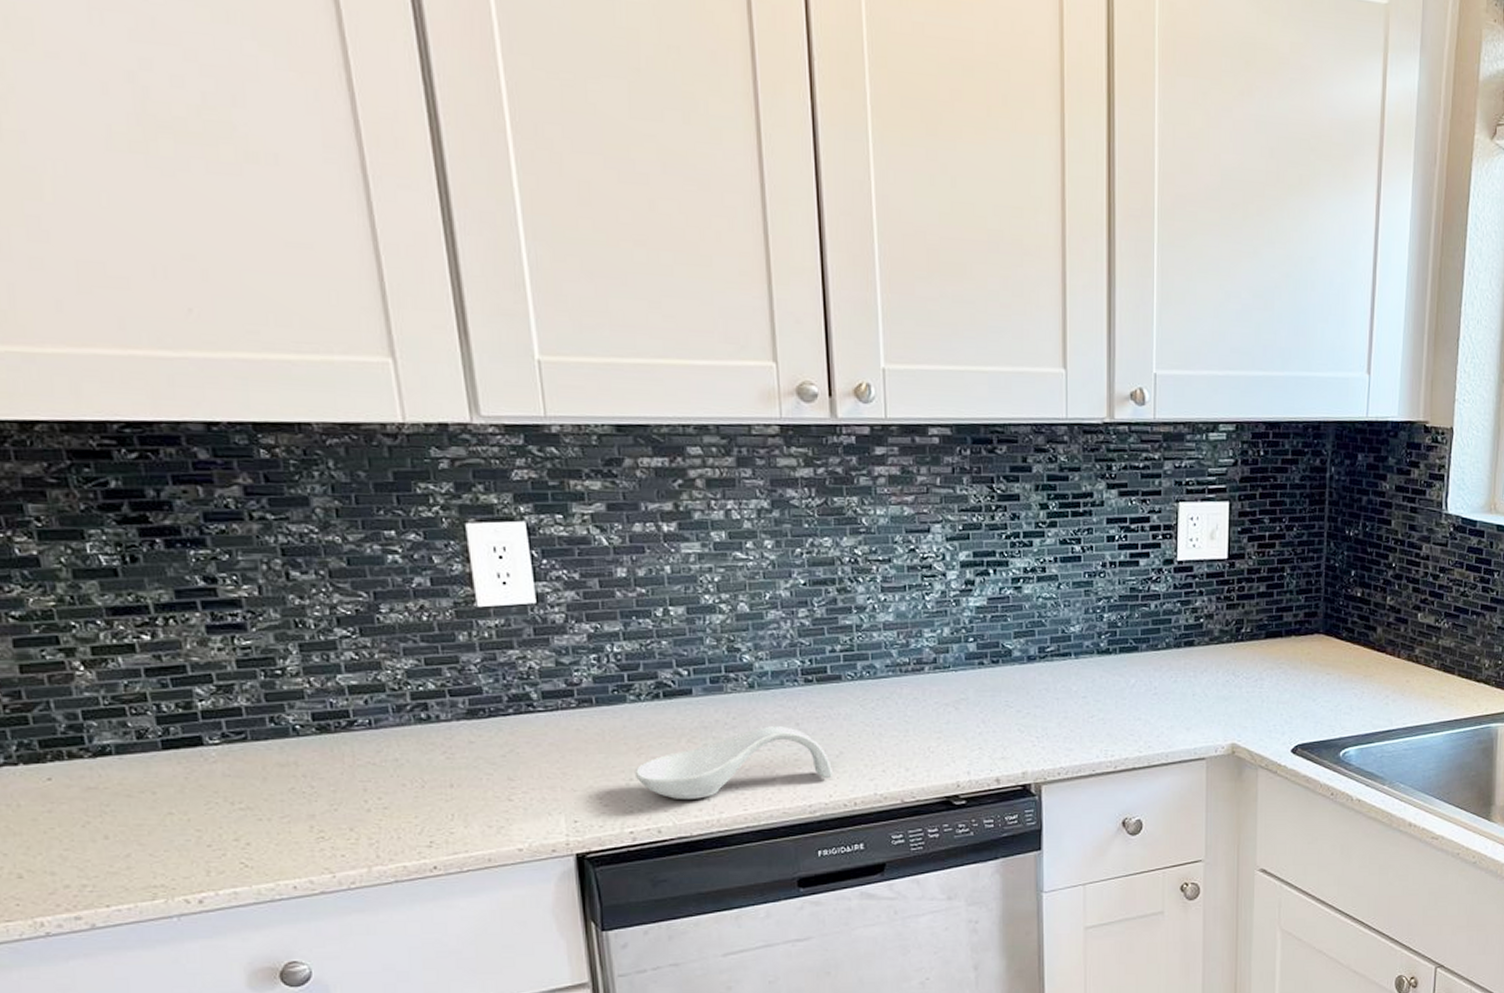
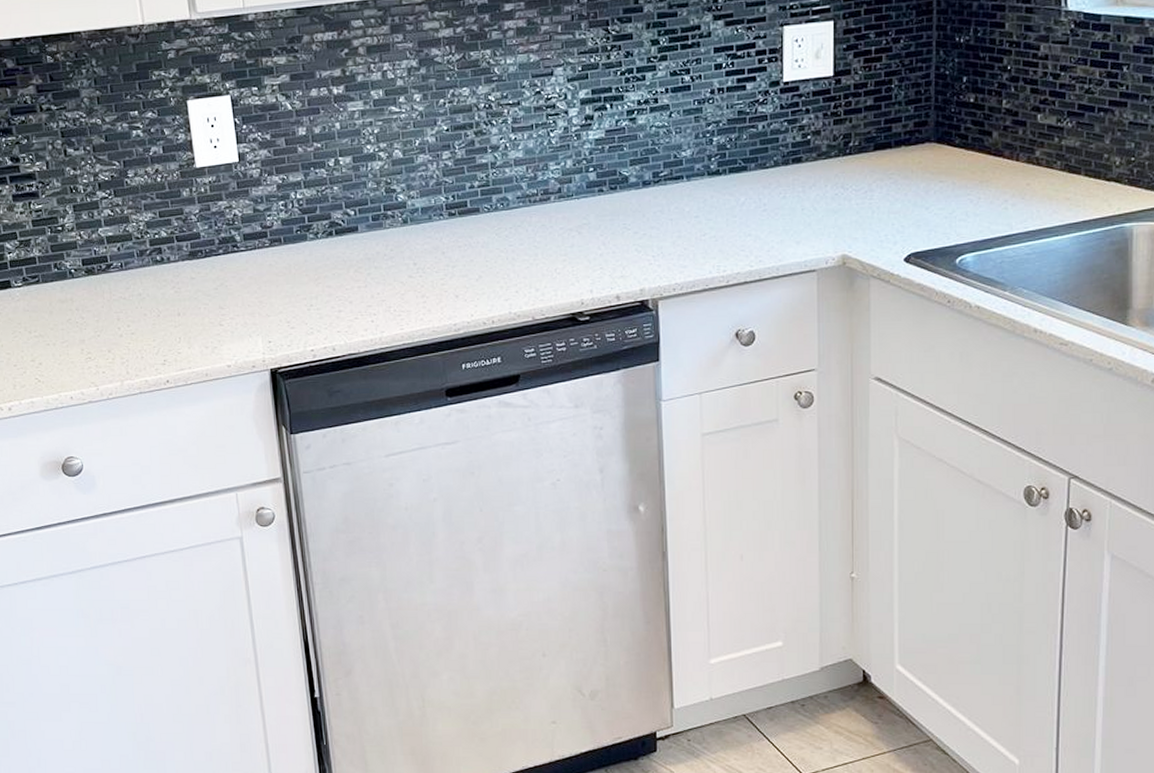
spoon rest: present [634,726,832,799] -> none [314,255,473,321]

